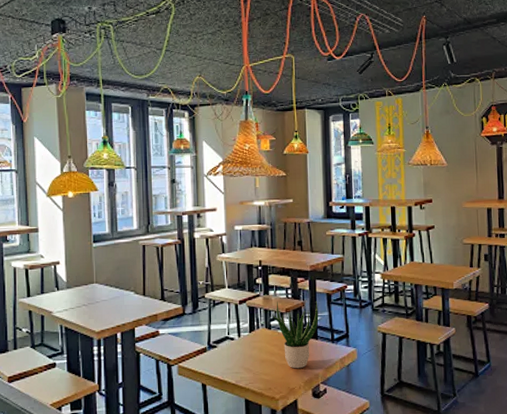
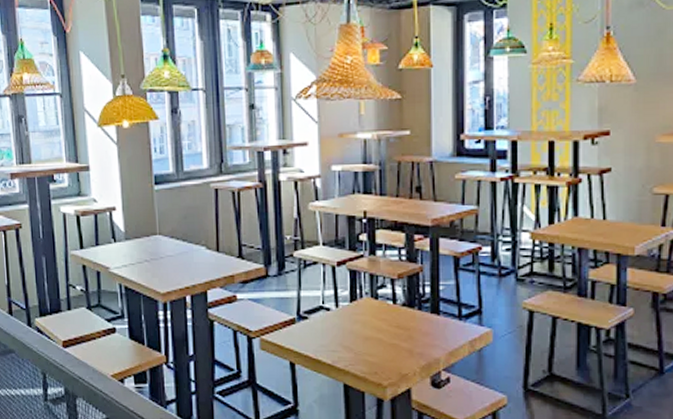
potted plant: present [272,300,319,369] -> none [379,264,442,351]

